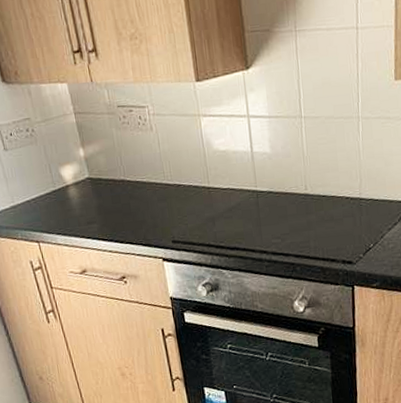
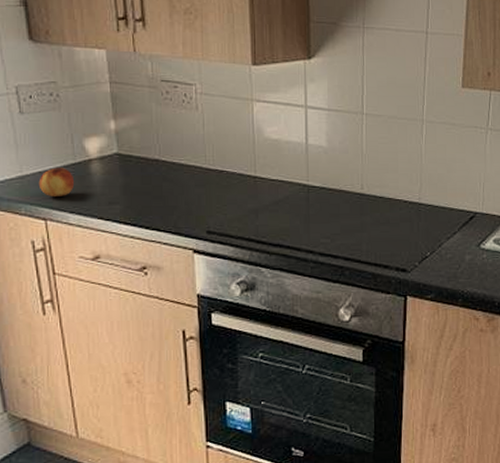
fruit: none [28,195,58,222] -> present [38,167,75,196]

